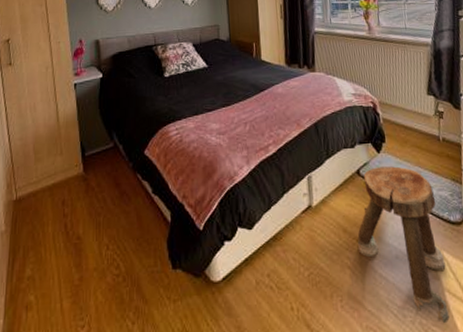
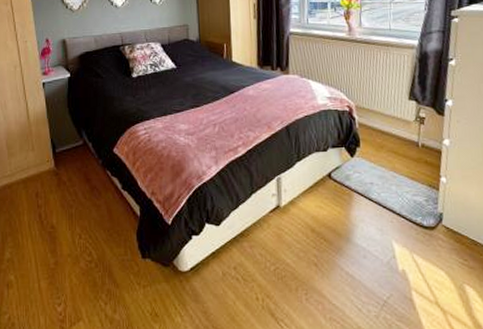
stool: present [358,166,450,324] -> none [325,171,415,320]

